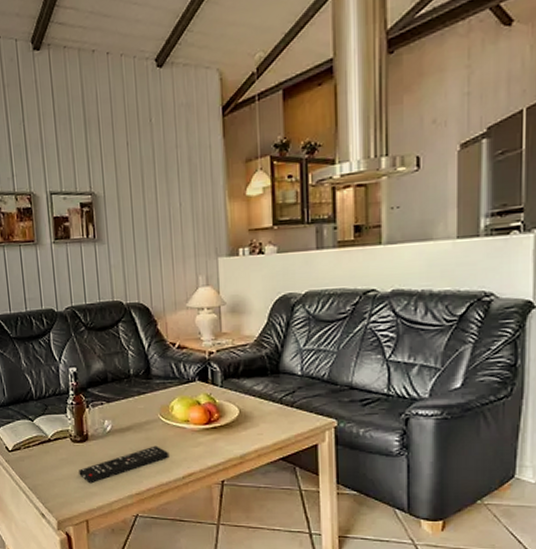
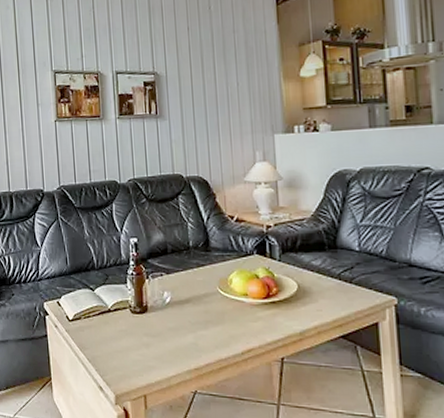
remote control: present [78,445,170,484] -> none [137,319,228,357]

